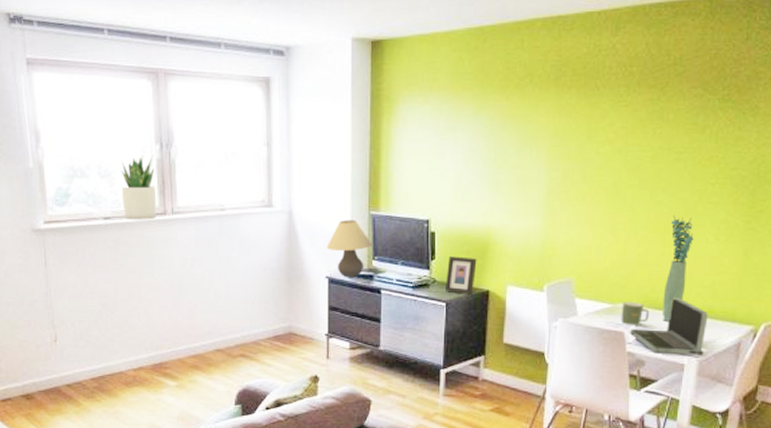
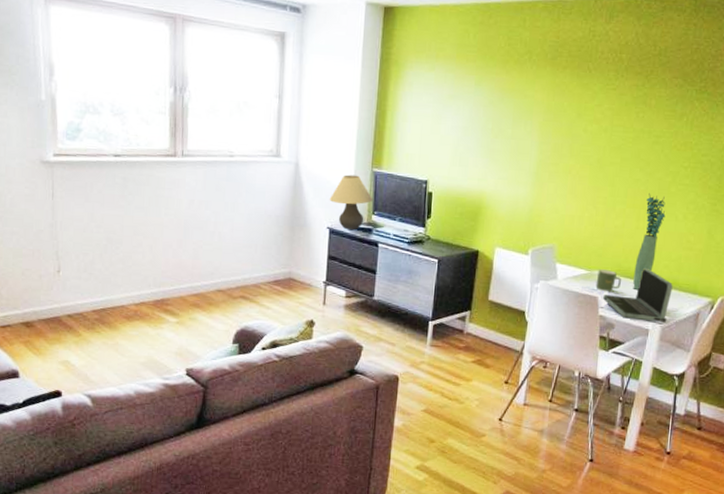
planter: present [121,155,157,220] -> none [133,97,168,161]
picture frame: present [446,256,477,294] -> none [439,216,469,253]

